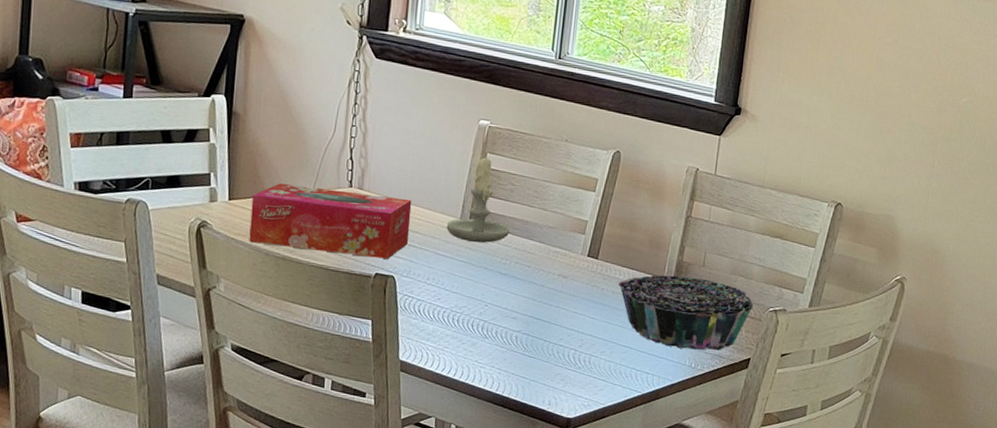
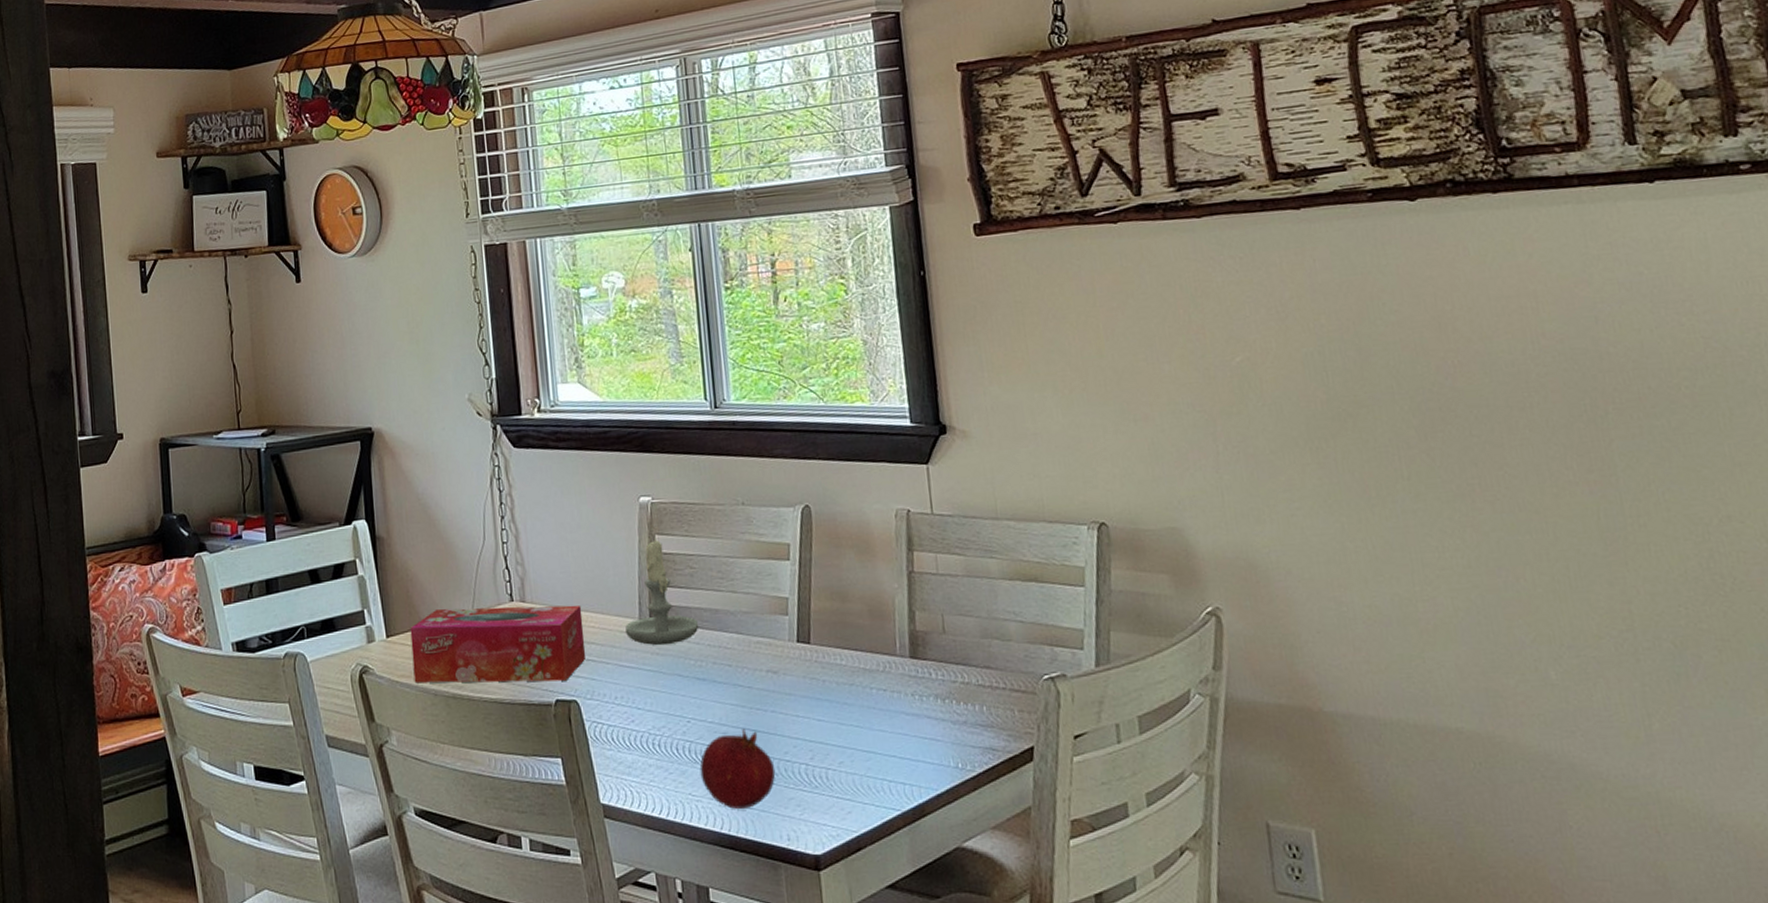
fruit: none [487,317,550,377] -> present [699,728,776,809]
decorative bowl: present [619,275,754,350] -> none [842,649,1022,745]

